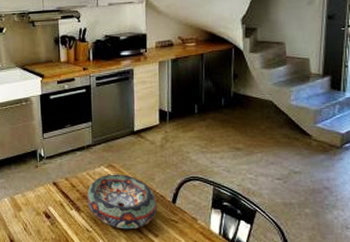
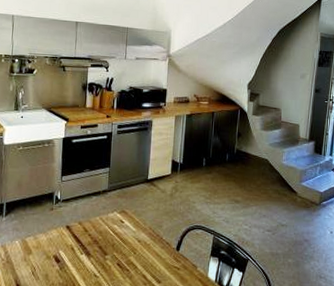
decorative bowl: present [86,174,158,230] -> none [97,220,163,276]

